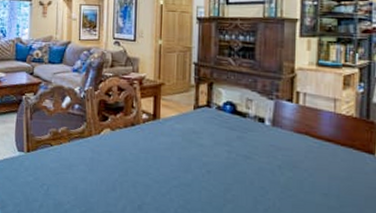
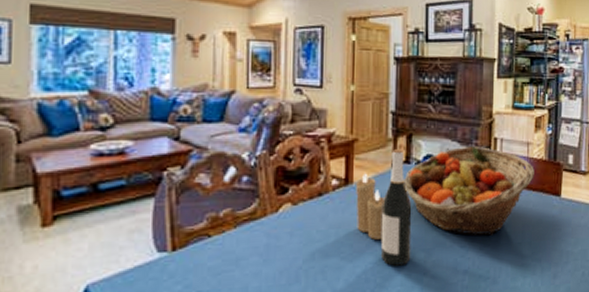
candle: none [162,112,187,168] -> present [356,173,384,240]
wine bottle: none [184,94,213,194] -> present [382,149,412,266]
fruit basket: none [204,97,343,182] -> present [403,145,534,236]

